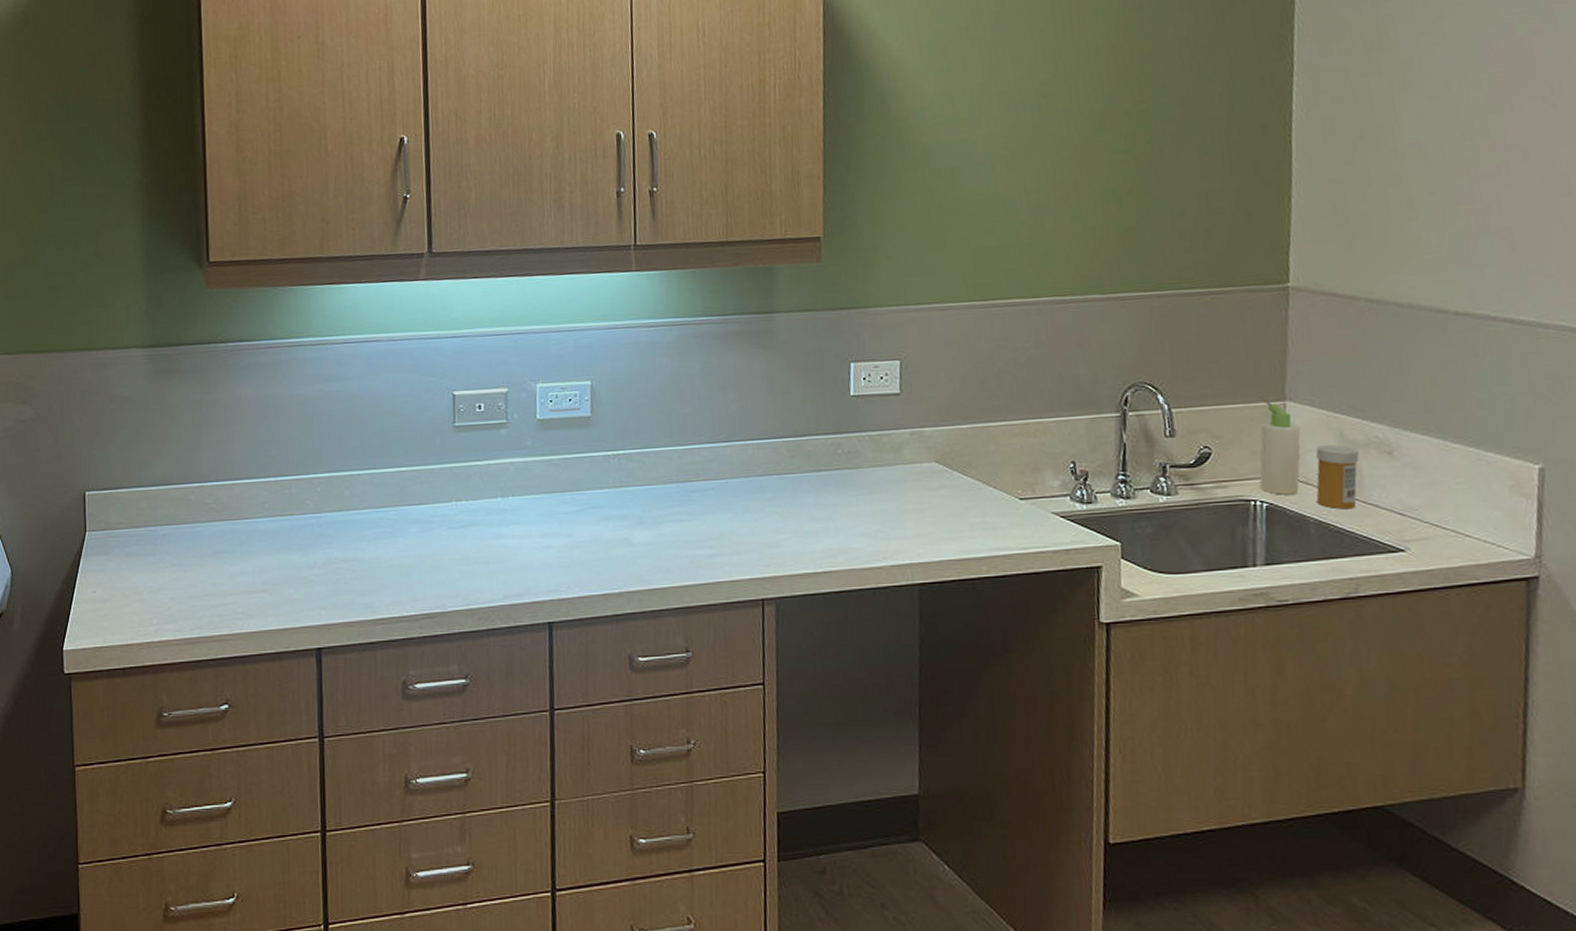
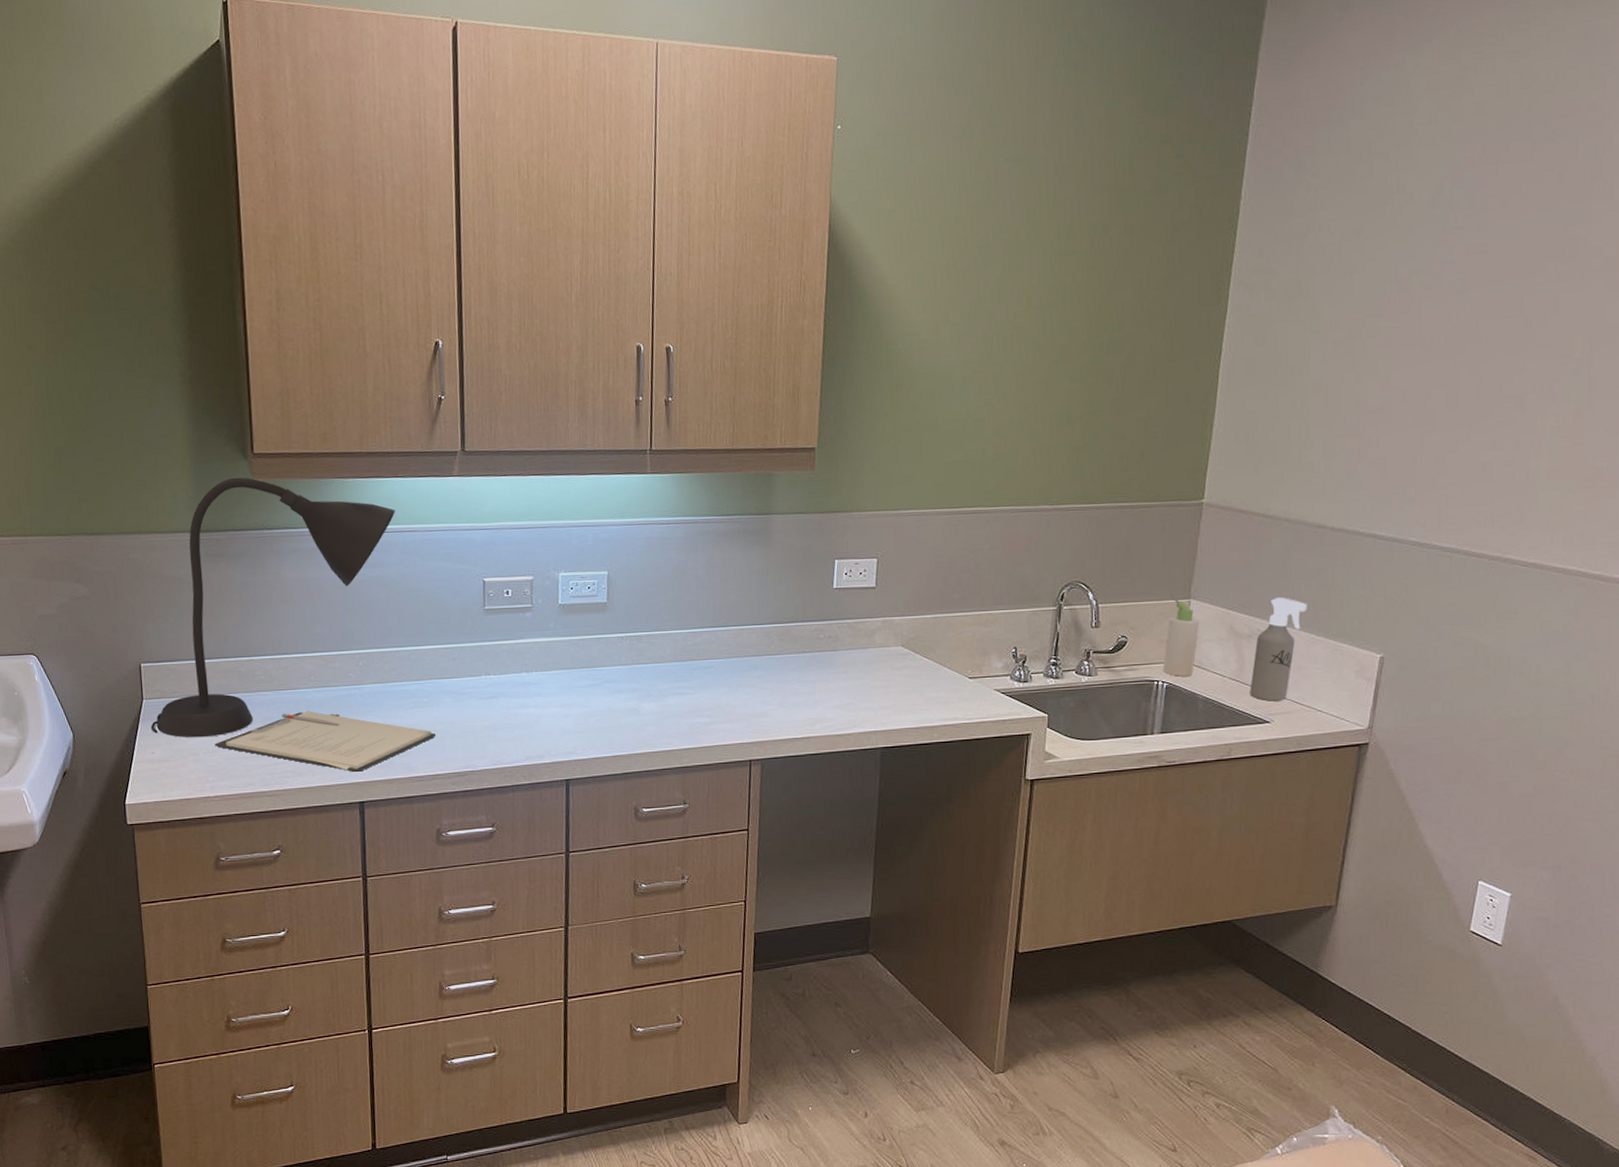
desk lamp: none [92,287,357,575] -> present [150,477,395,738]
clipboard: none [161,543,402,614] -> present [215,710,437,773]
pill bottle: present [1316,445,1359,510] -> none [1206,636,1243,689]
spray bottle: none [1373,397,1436,525] -> present [1250,598,1308,701]

